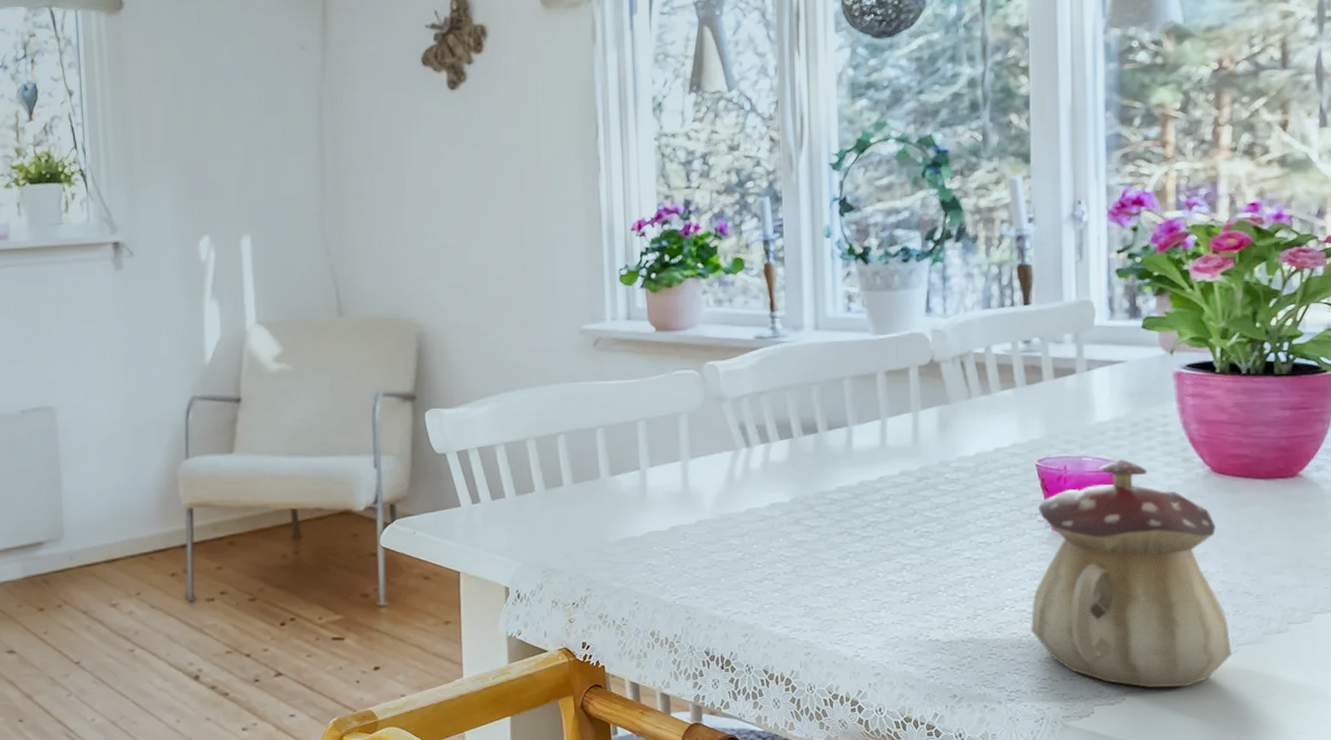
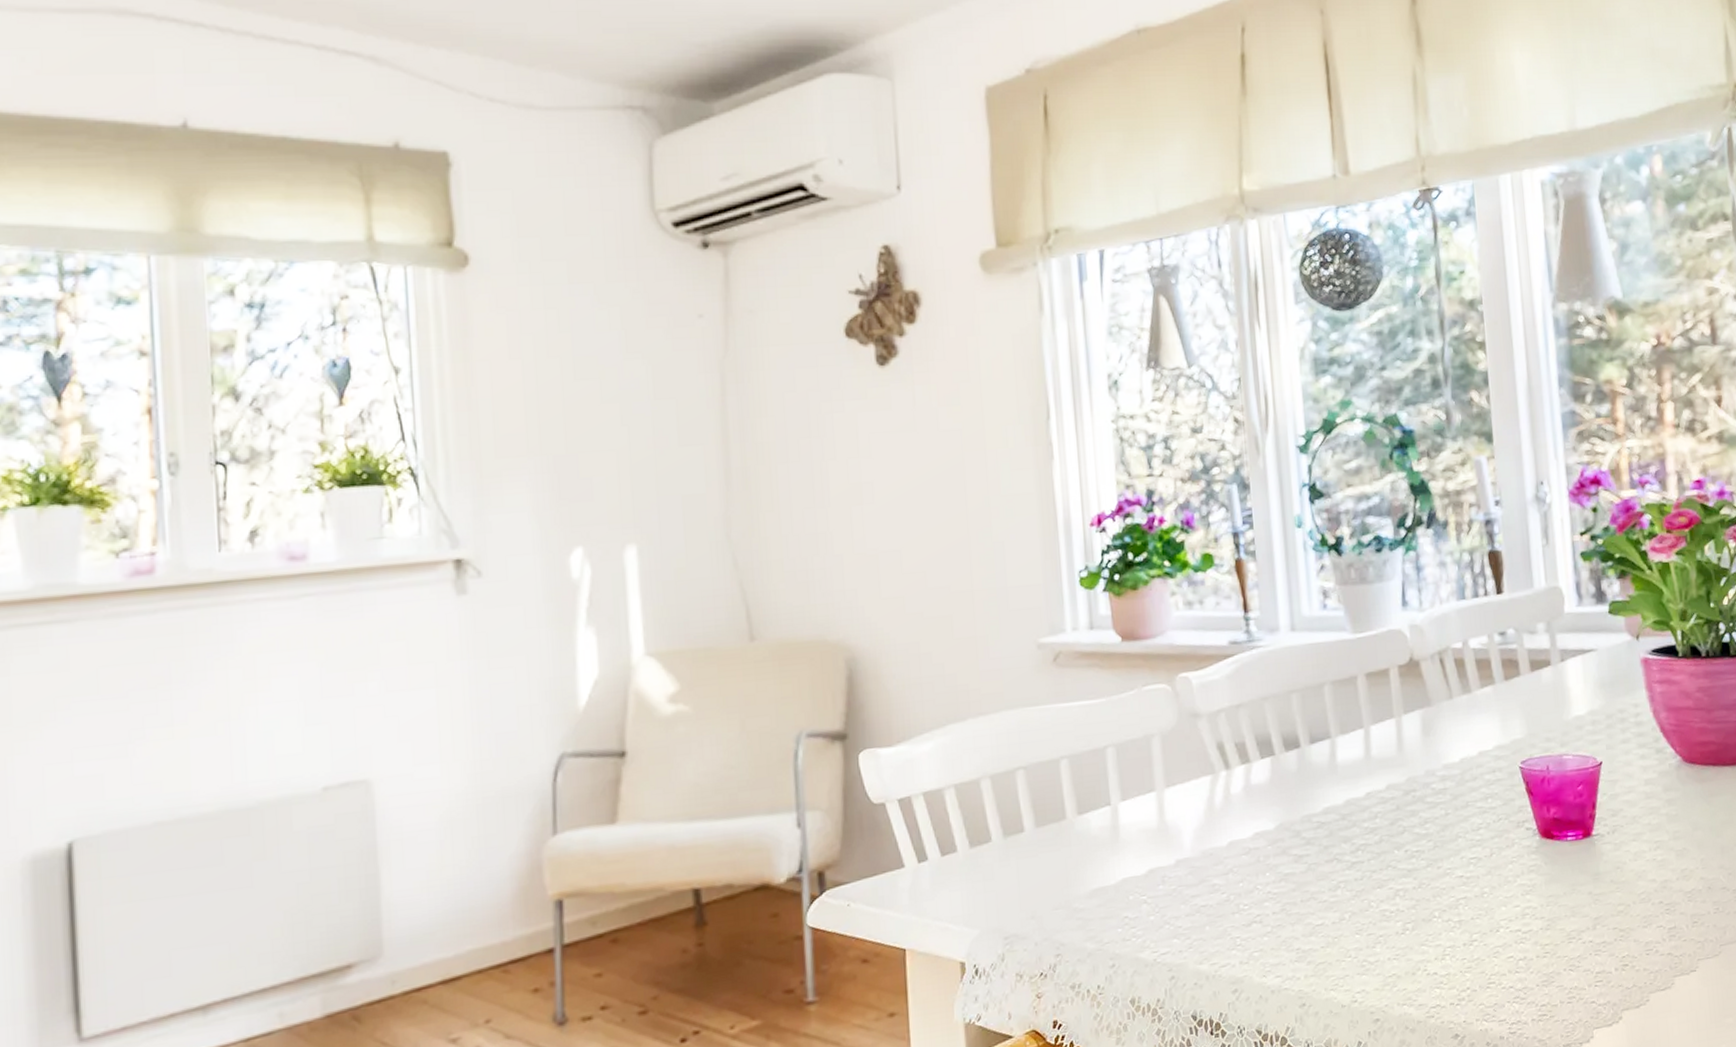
teapot: present [1031,459,1231,688] -> none [1525,754,1716,1003]

